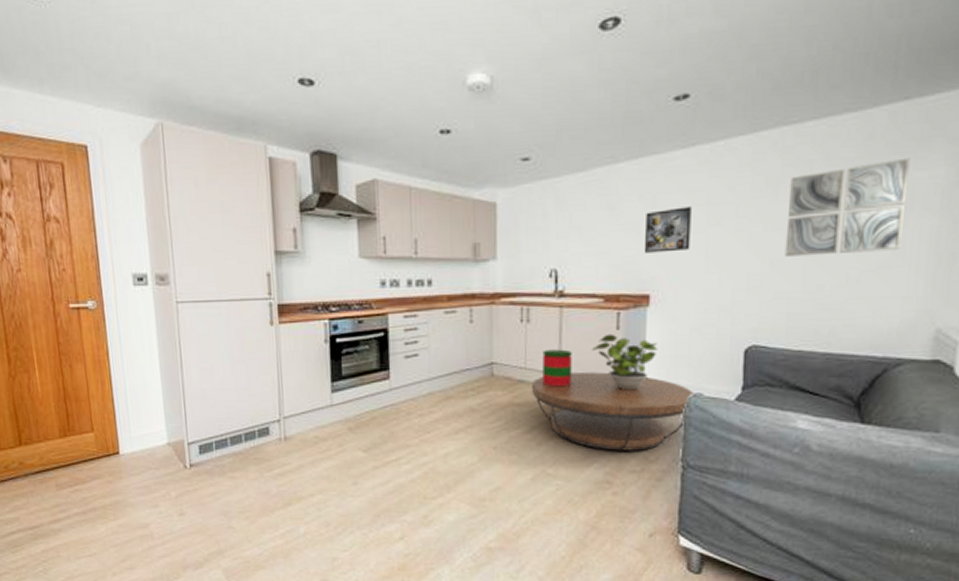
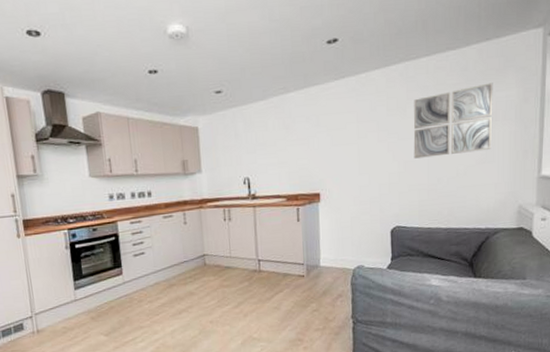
coffee table: present [531,372,695,451] -> none [236,255,358,316]
decorative container: present [543,349,572,387] -> none [243,239,267,270]
potted plant: present [592,333,658,391] -> none [280,225,329,268]
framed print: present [643,207,691,253] -> none [313,124,347,161]

